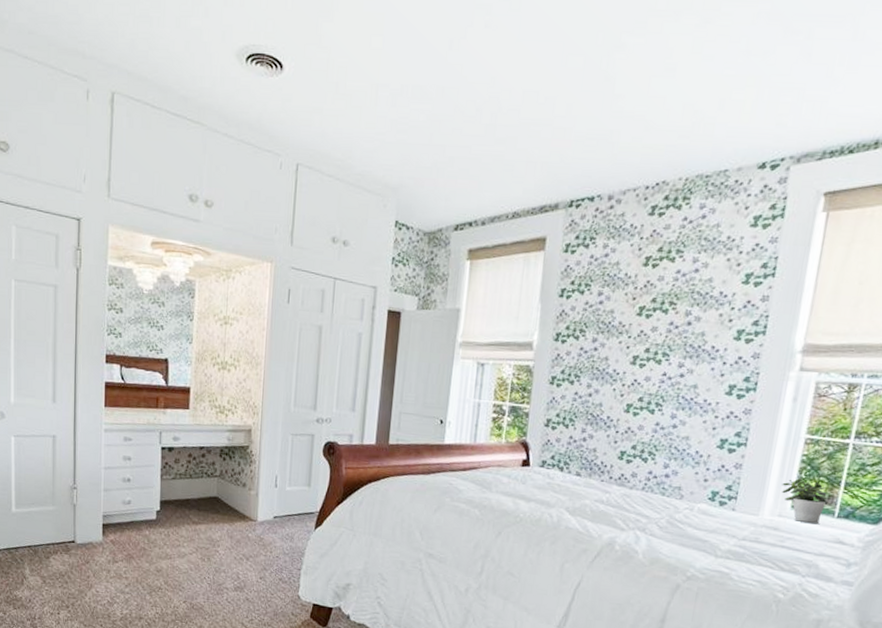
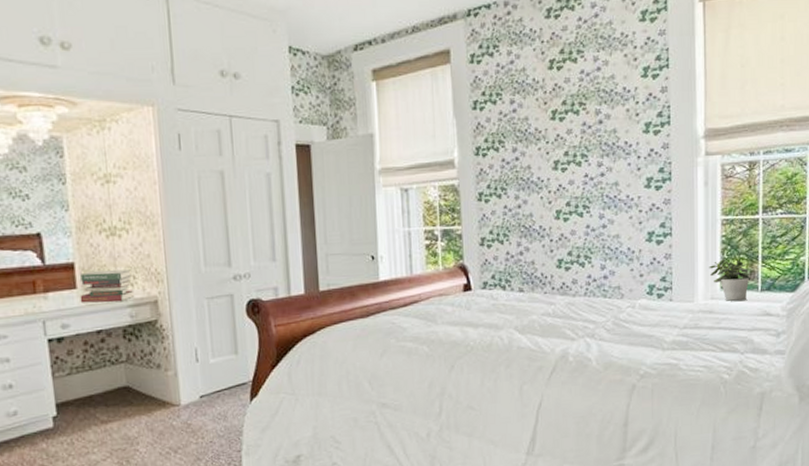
books: none [190,396,234,426] -> present [80,269,135,303]

